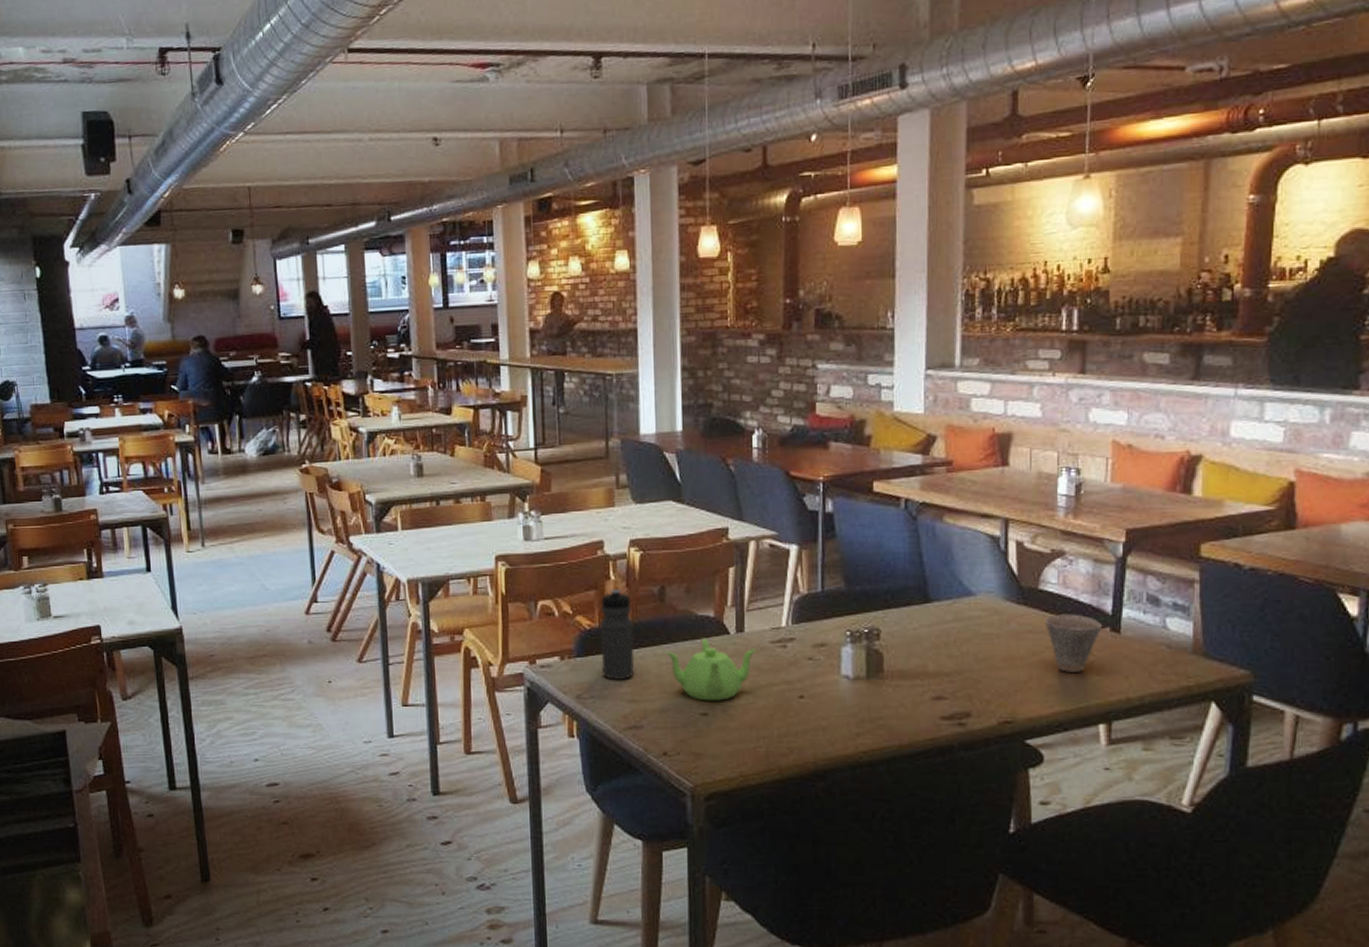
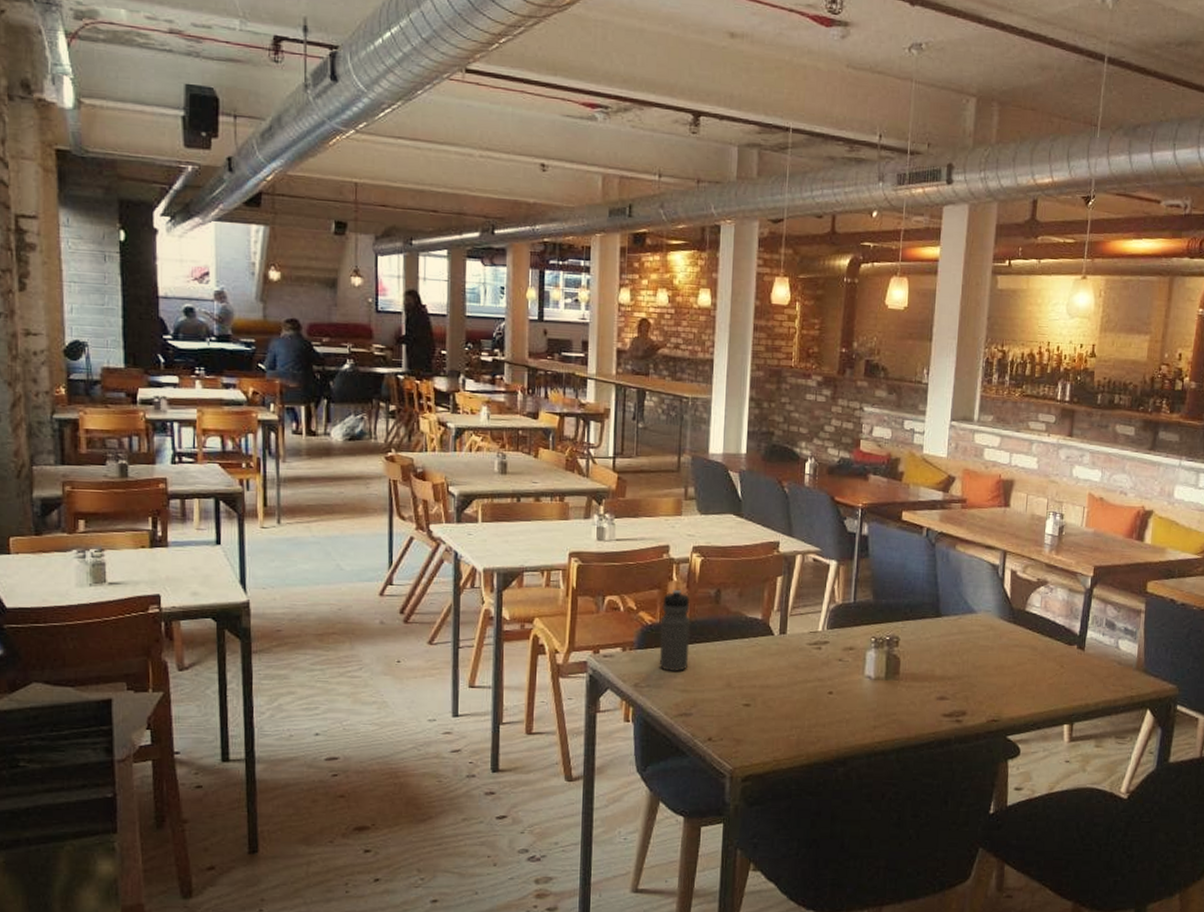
teapot: present [665,638,757,701] -> none [717,637,796,694]
cup: present [1045,614,1103,672] -> none [1029,632,1072,681]

